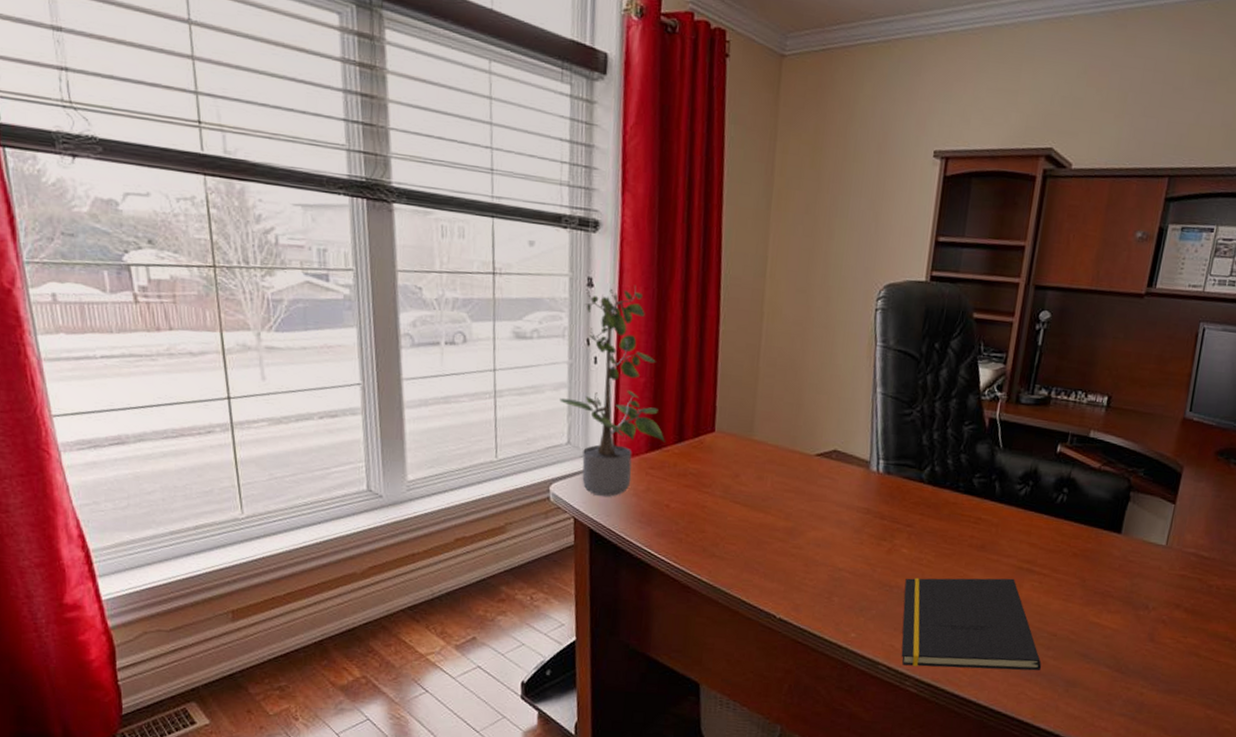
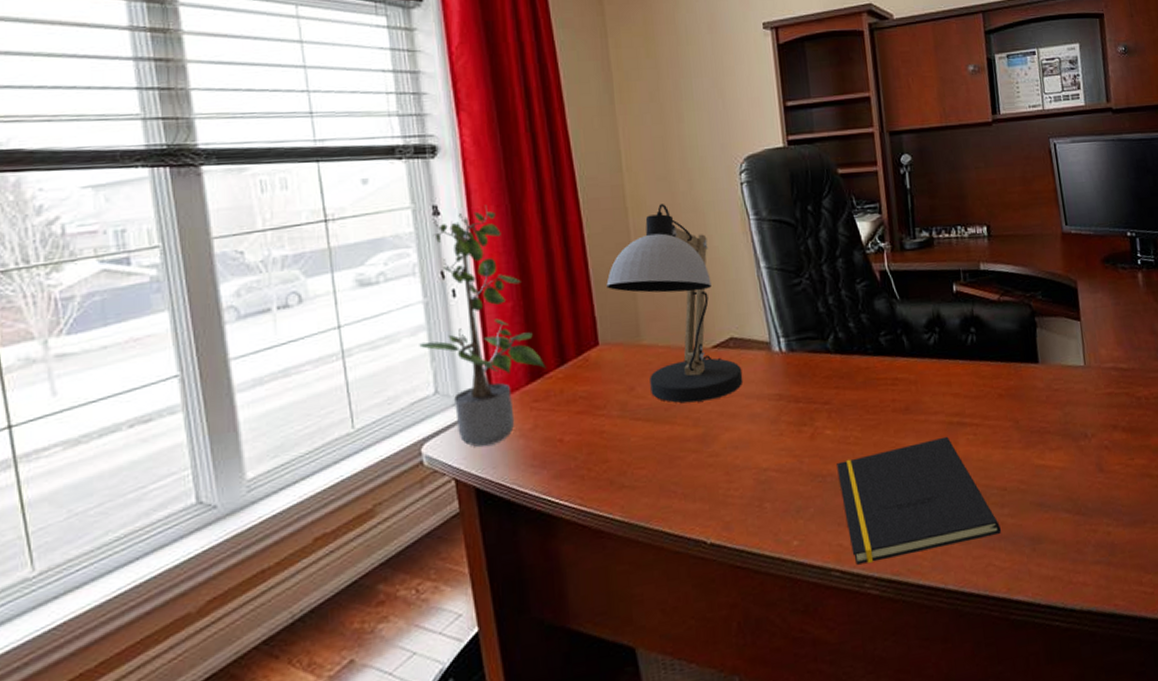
desk lamp: none [731,315,838,501] -> present [606,204,743,403]

